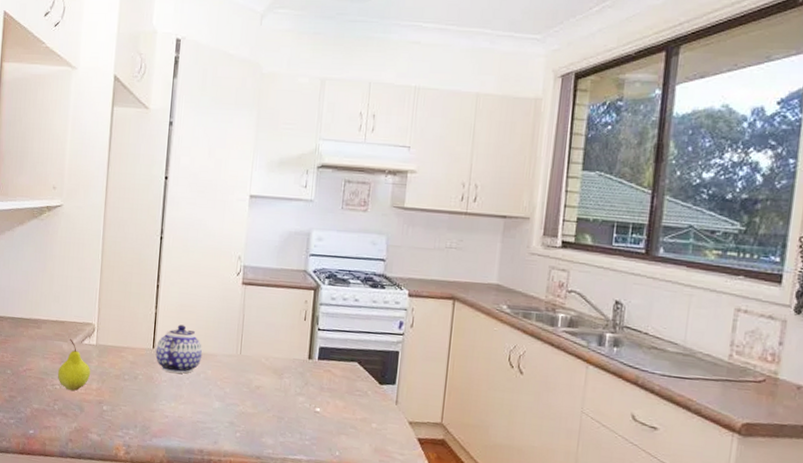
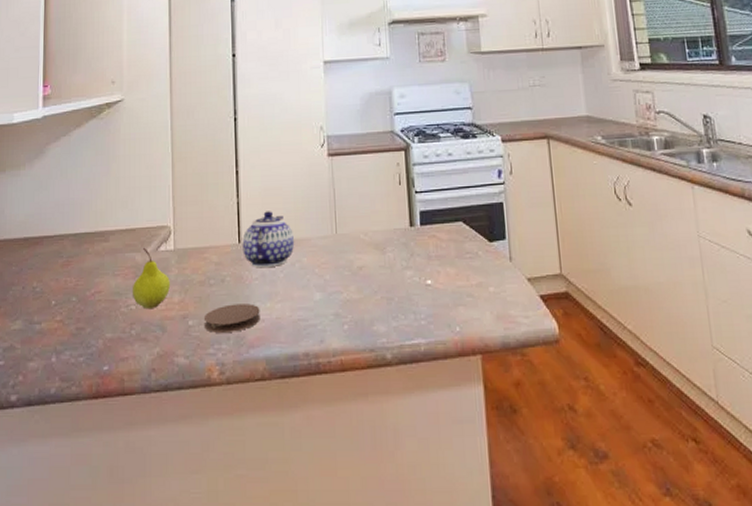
coaster: none [115,398,165,422] -> present [203,304,260,333]

